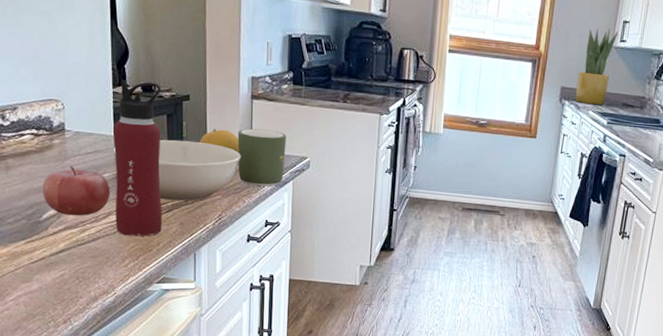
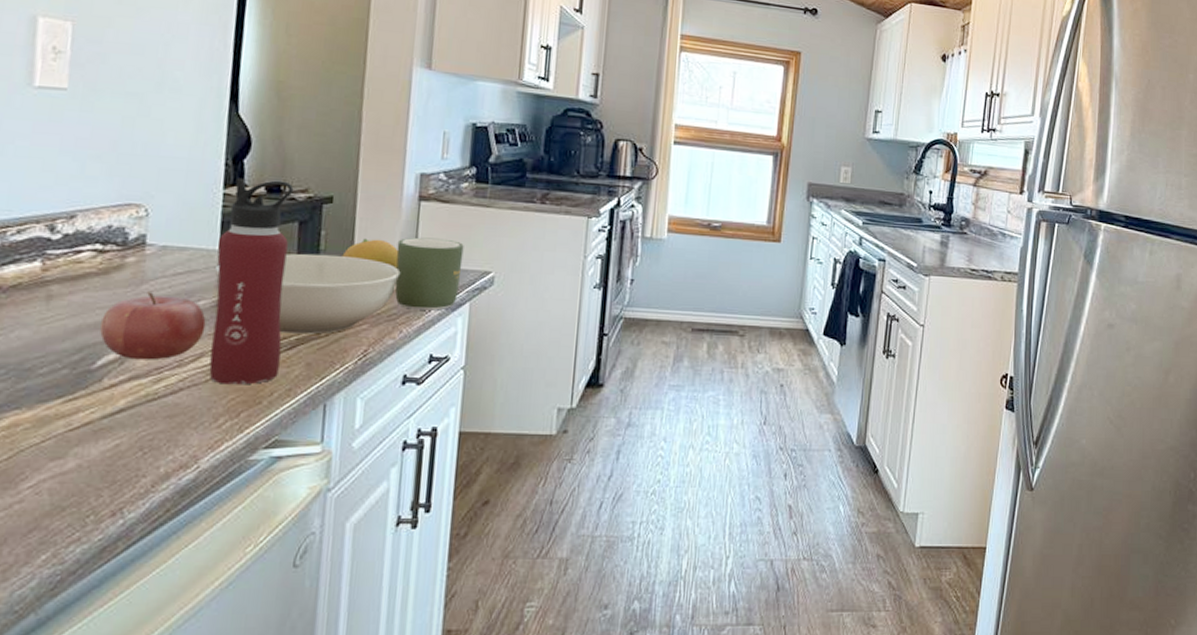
planter: present [575,28,619,106] -> none [824,118,870,204]

